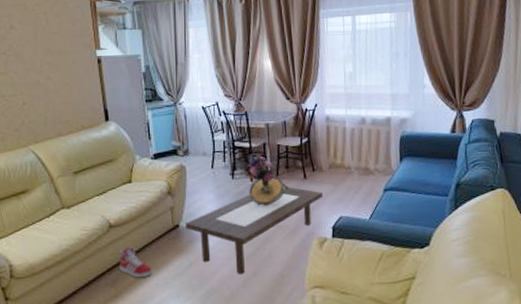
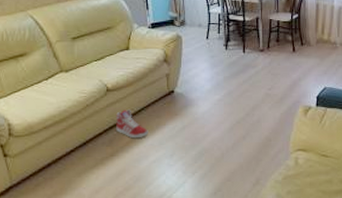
coffee table: present [185,187,324,274] -> none [180,59,310,137]
bouquet: present [242,154,289,206] -> none [235,27,279,76]

